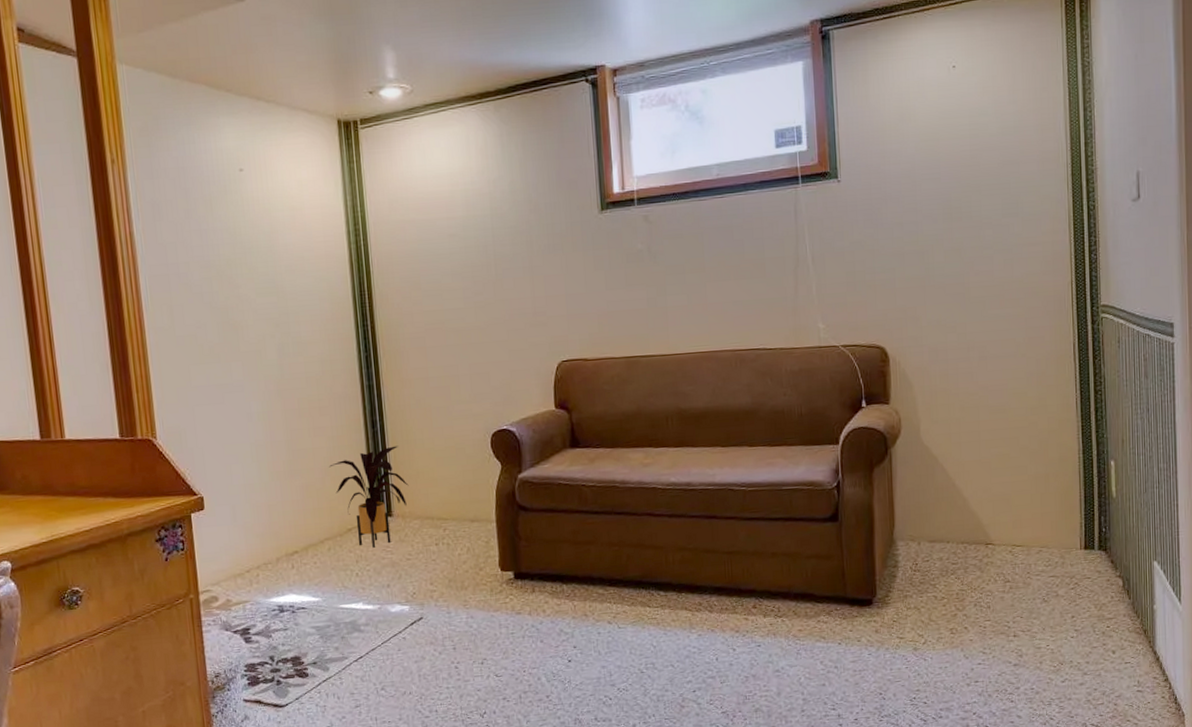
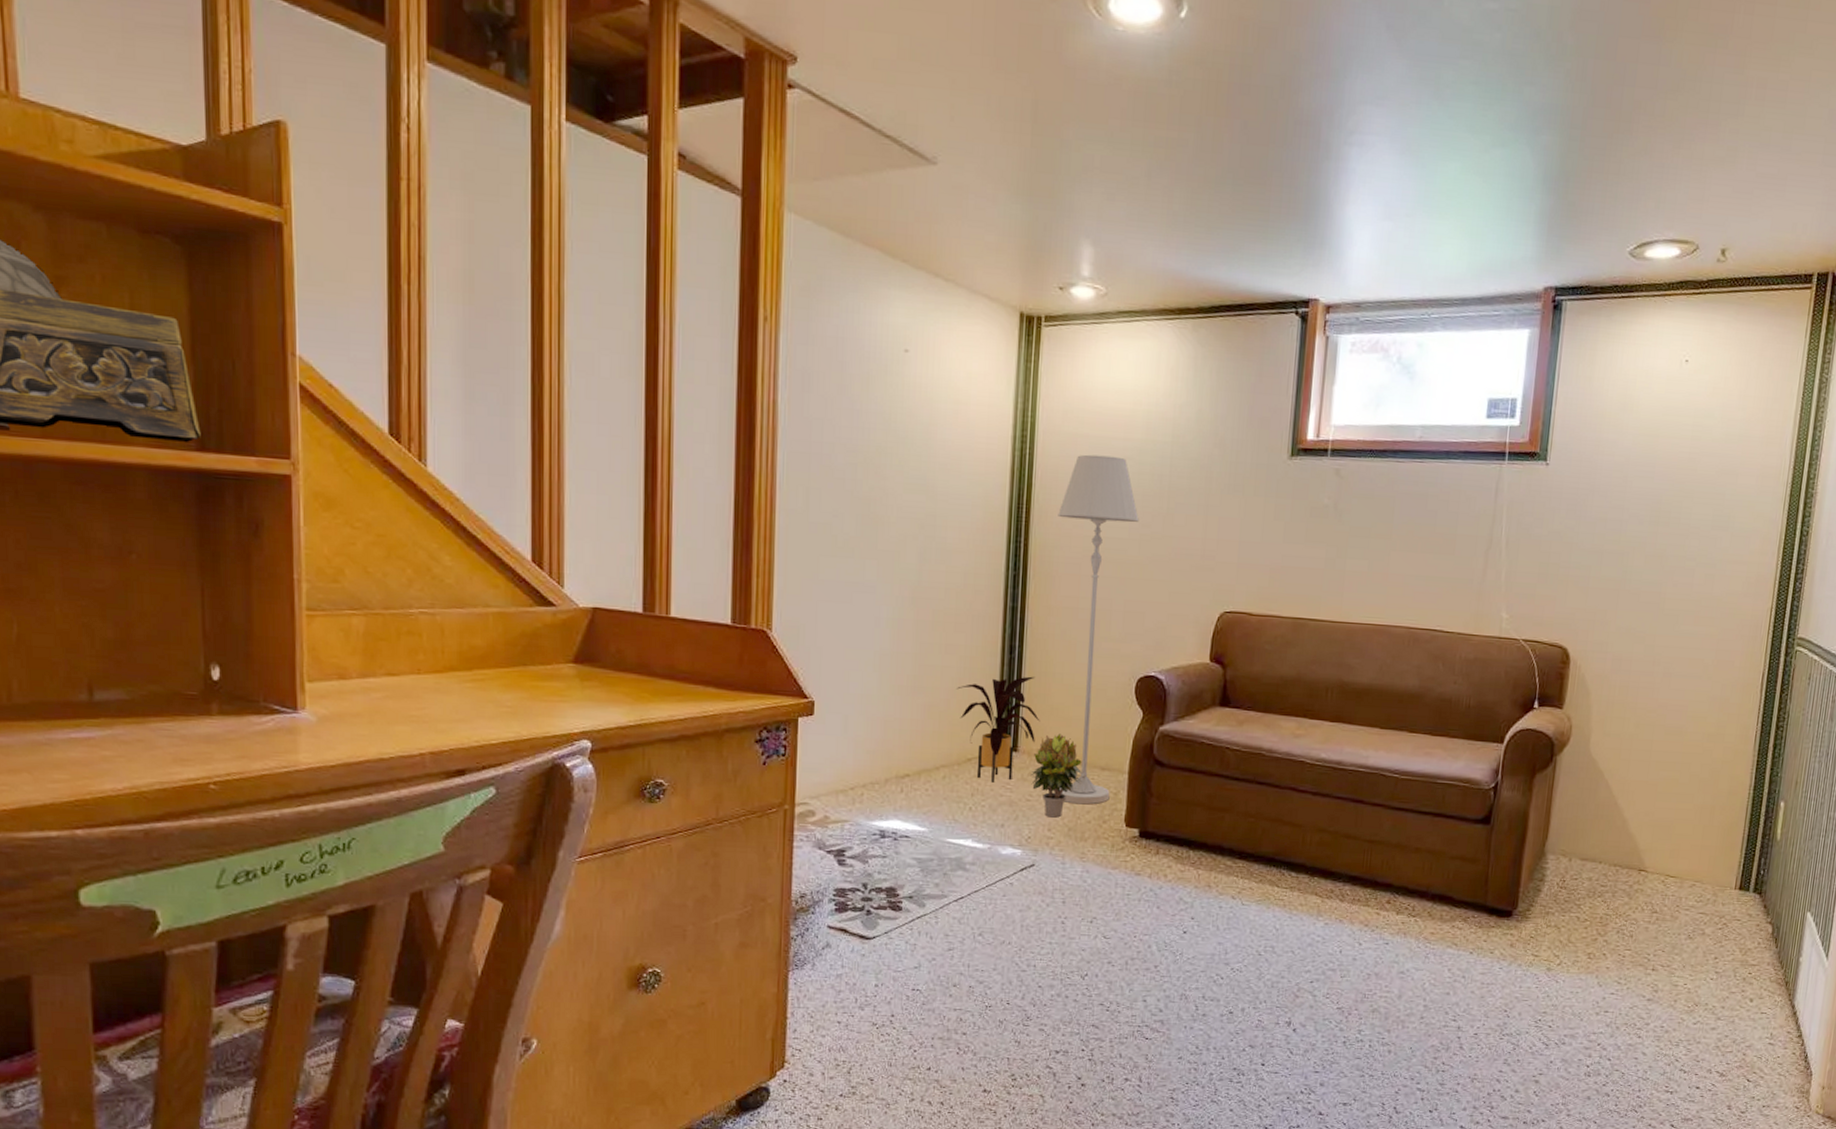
floor lamp: none [397,235,482,557] -> present [1058,454,1139,805]
potted plant: none [407,494,456,573] -> present [1030,734,1083,818]

